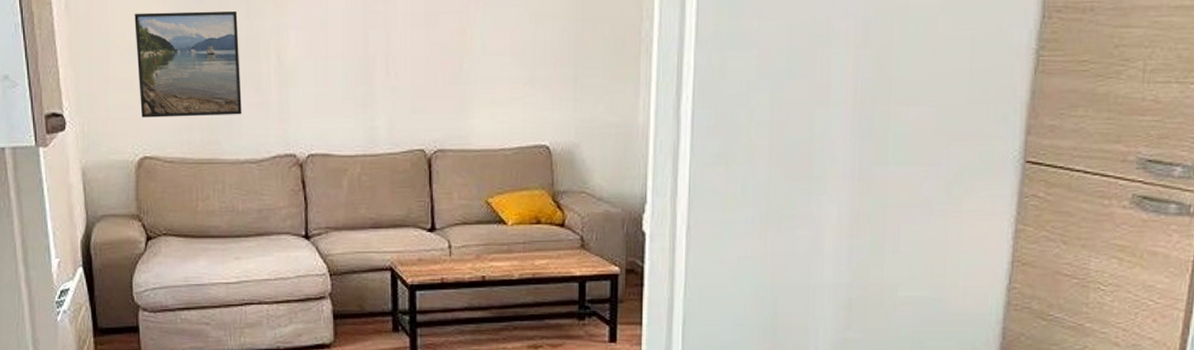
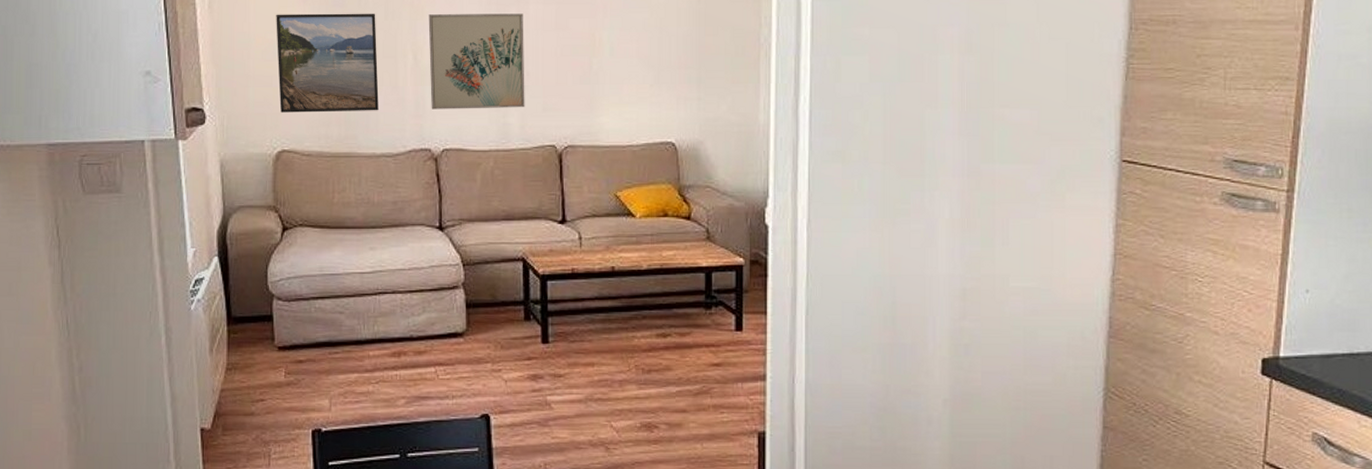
wall art: none [292,9,393,113] -> present [428,13,525,110]

